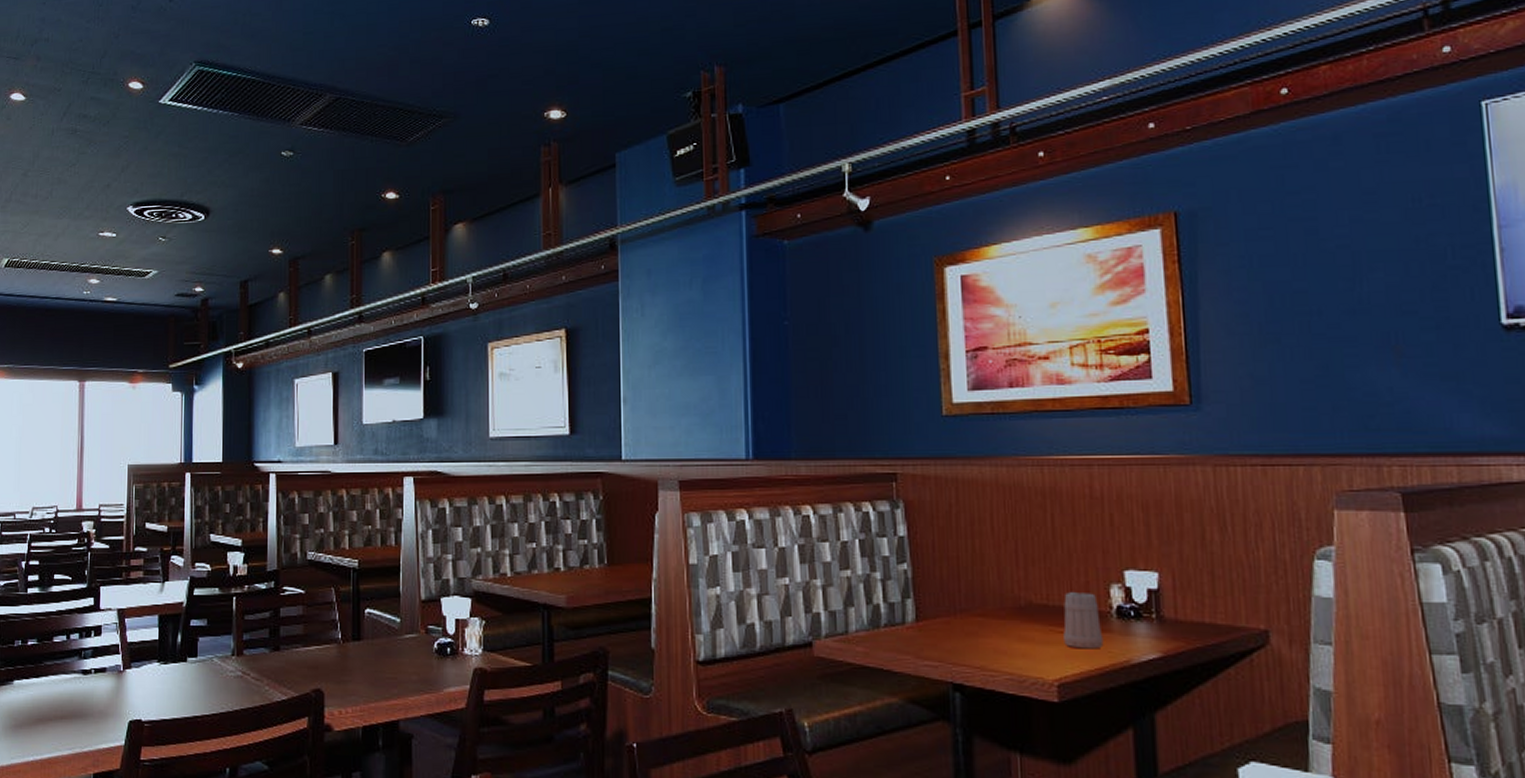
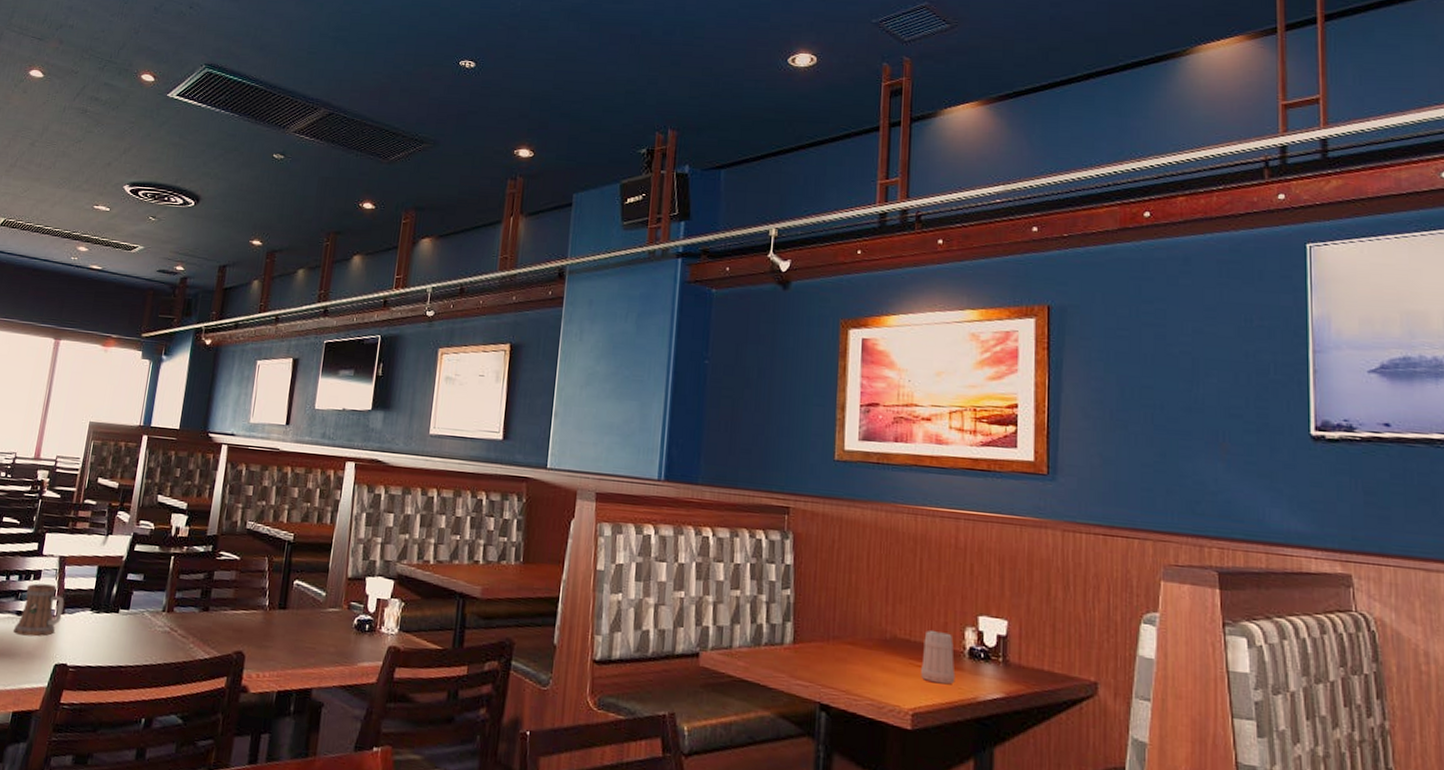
beer mug: none [82,639,129,695] -> present [14,583,65,637]

